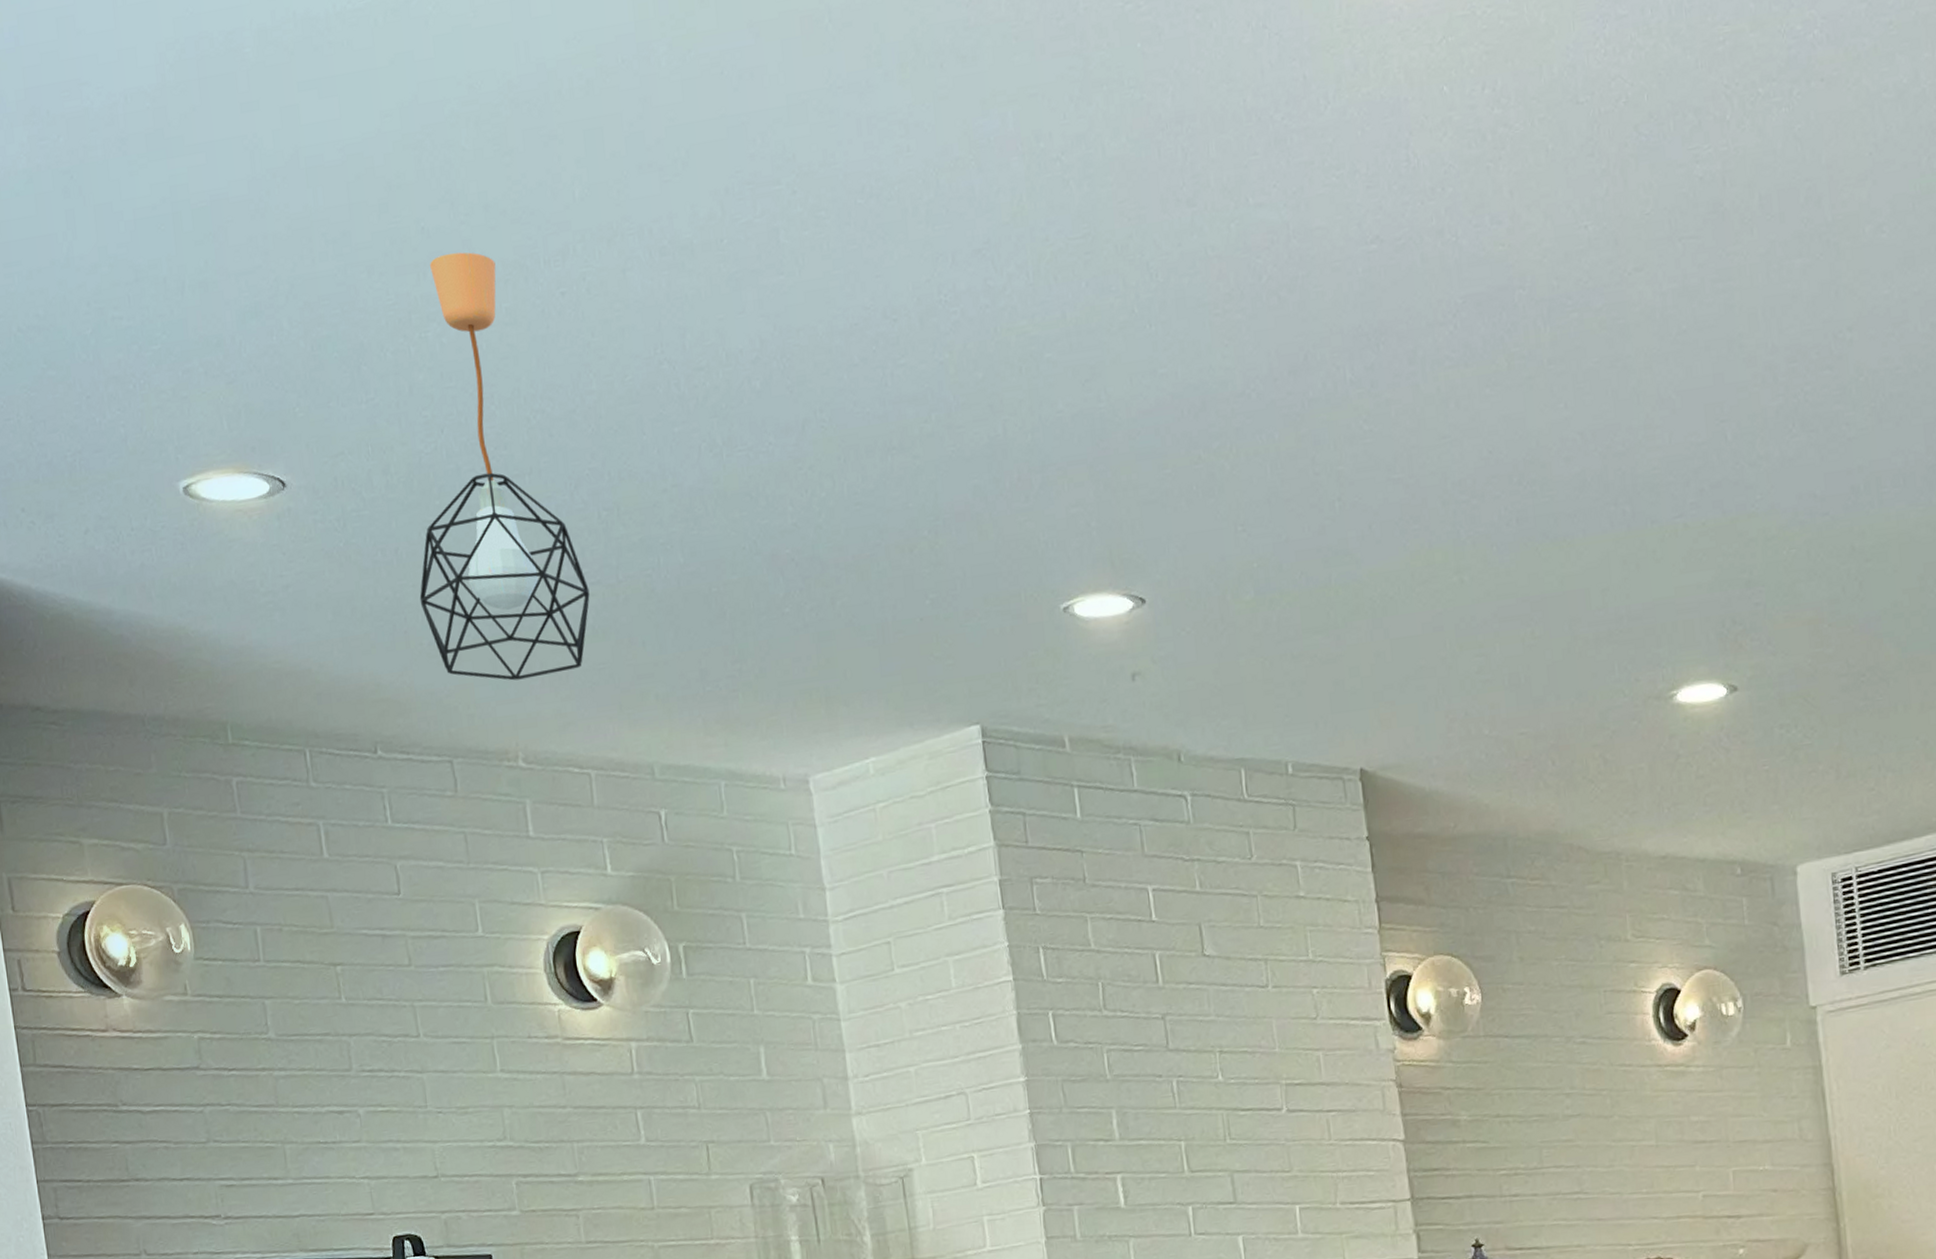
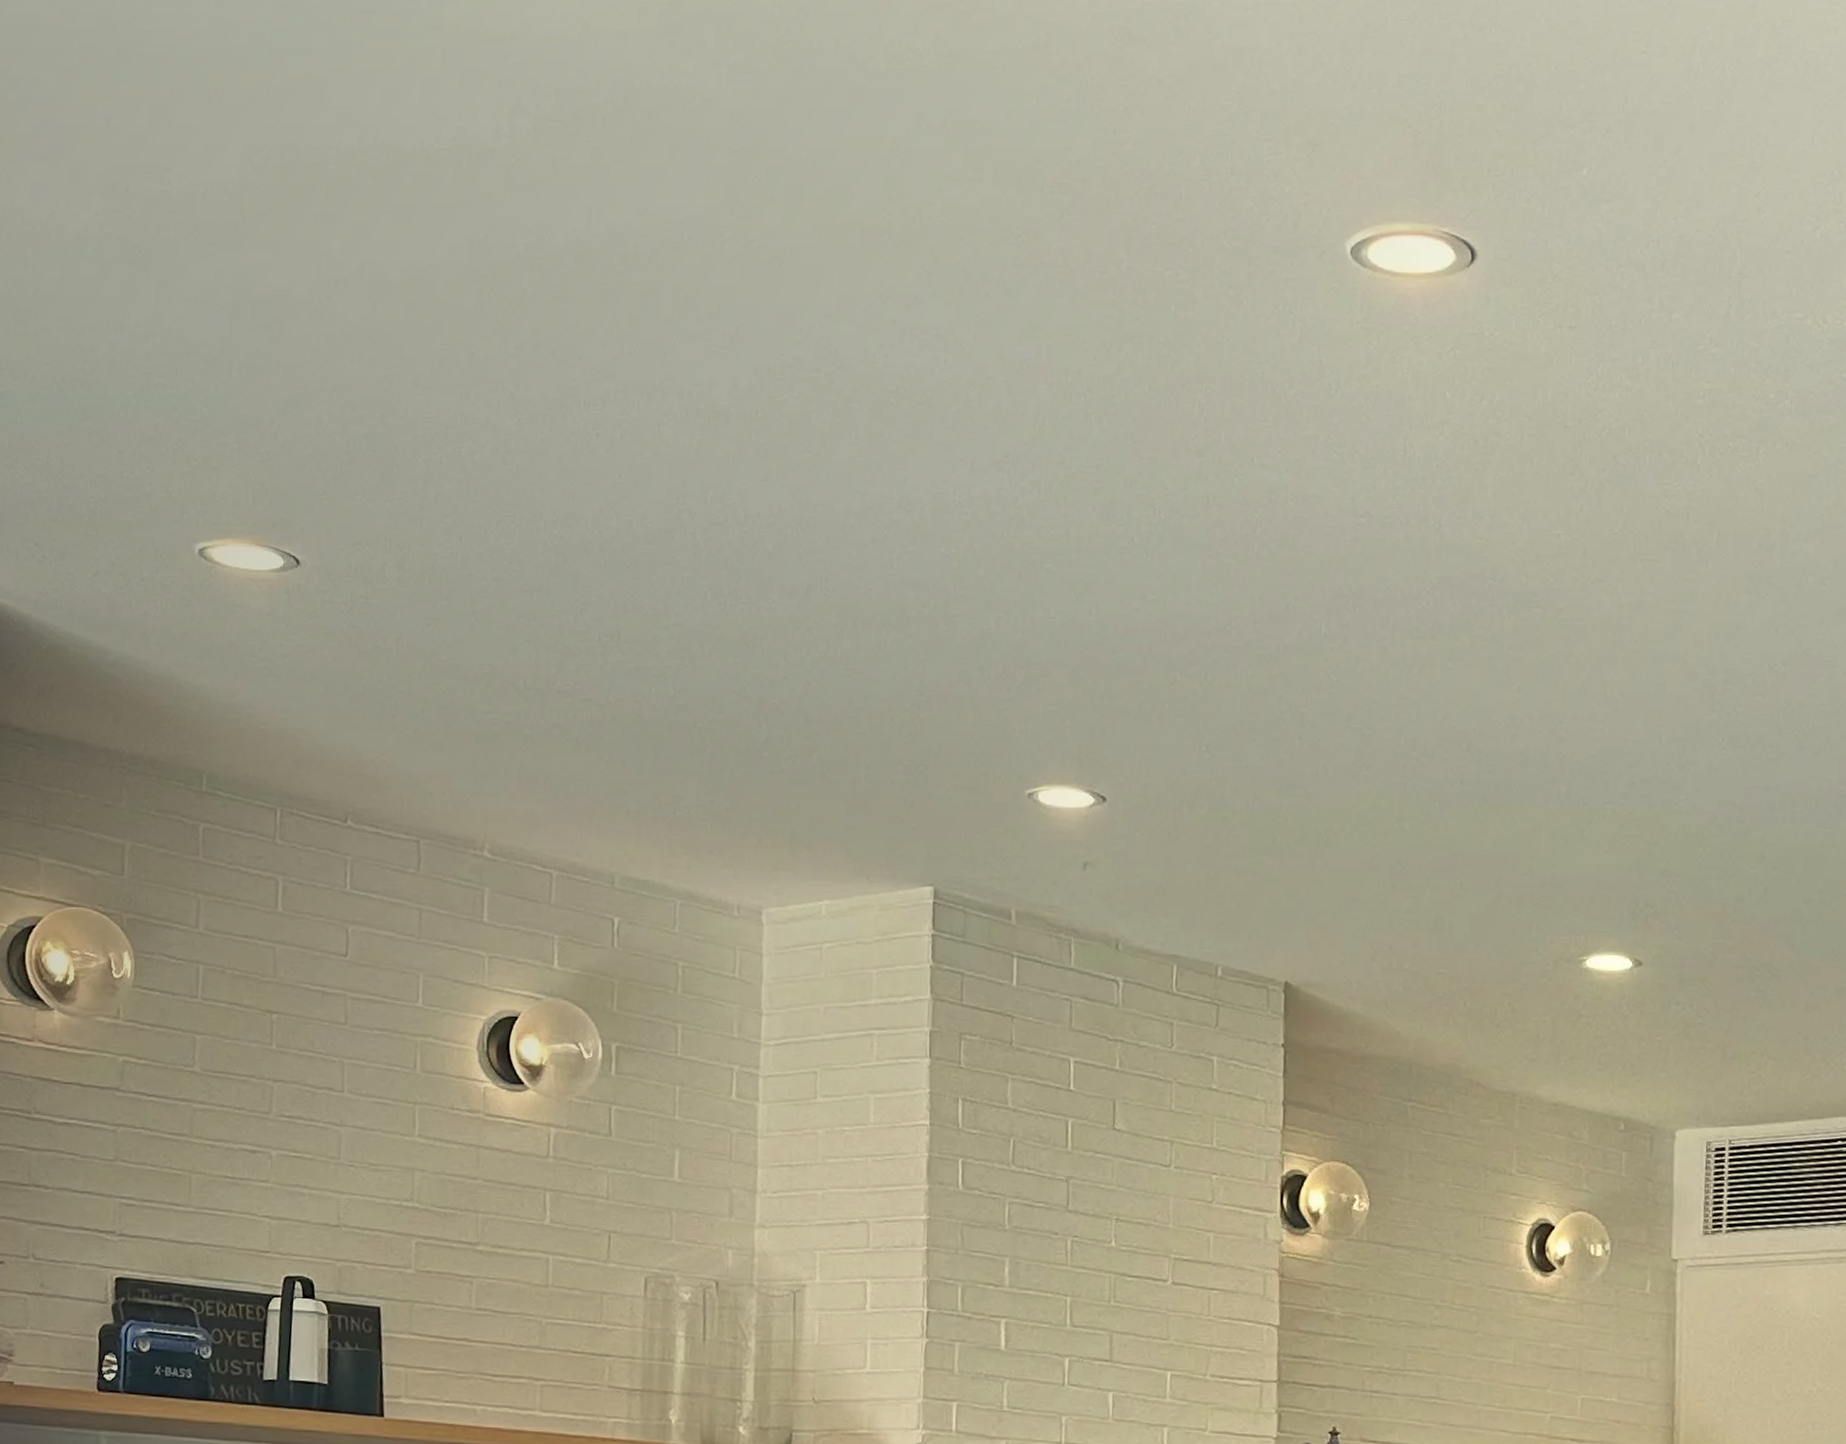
pendant light: present [419,252,590,681] -> none [412,380,579,777]

